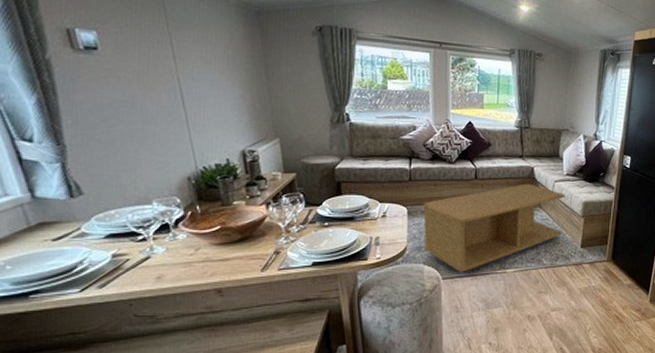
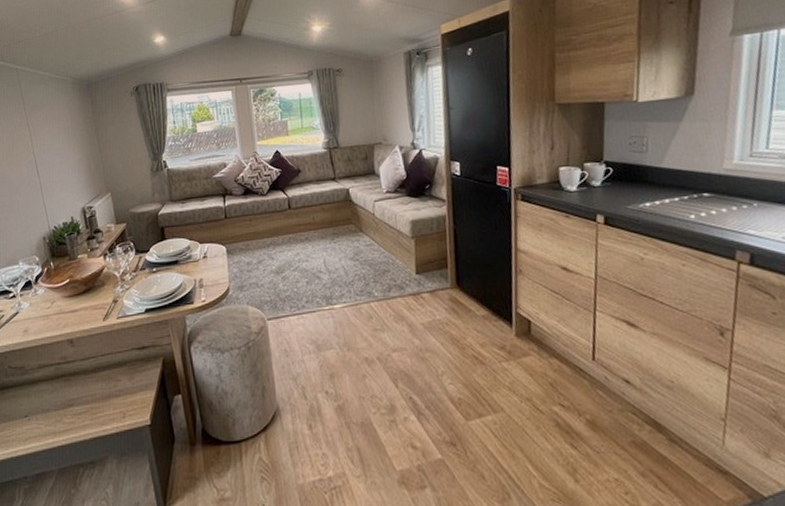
coffee table: present [423,183,566,272] -> none [241,207,392,311]

